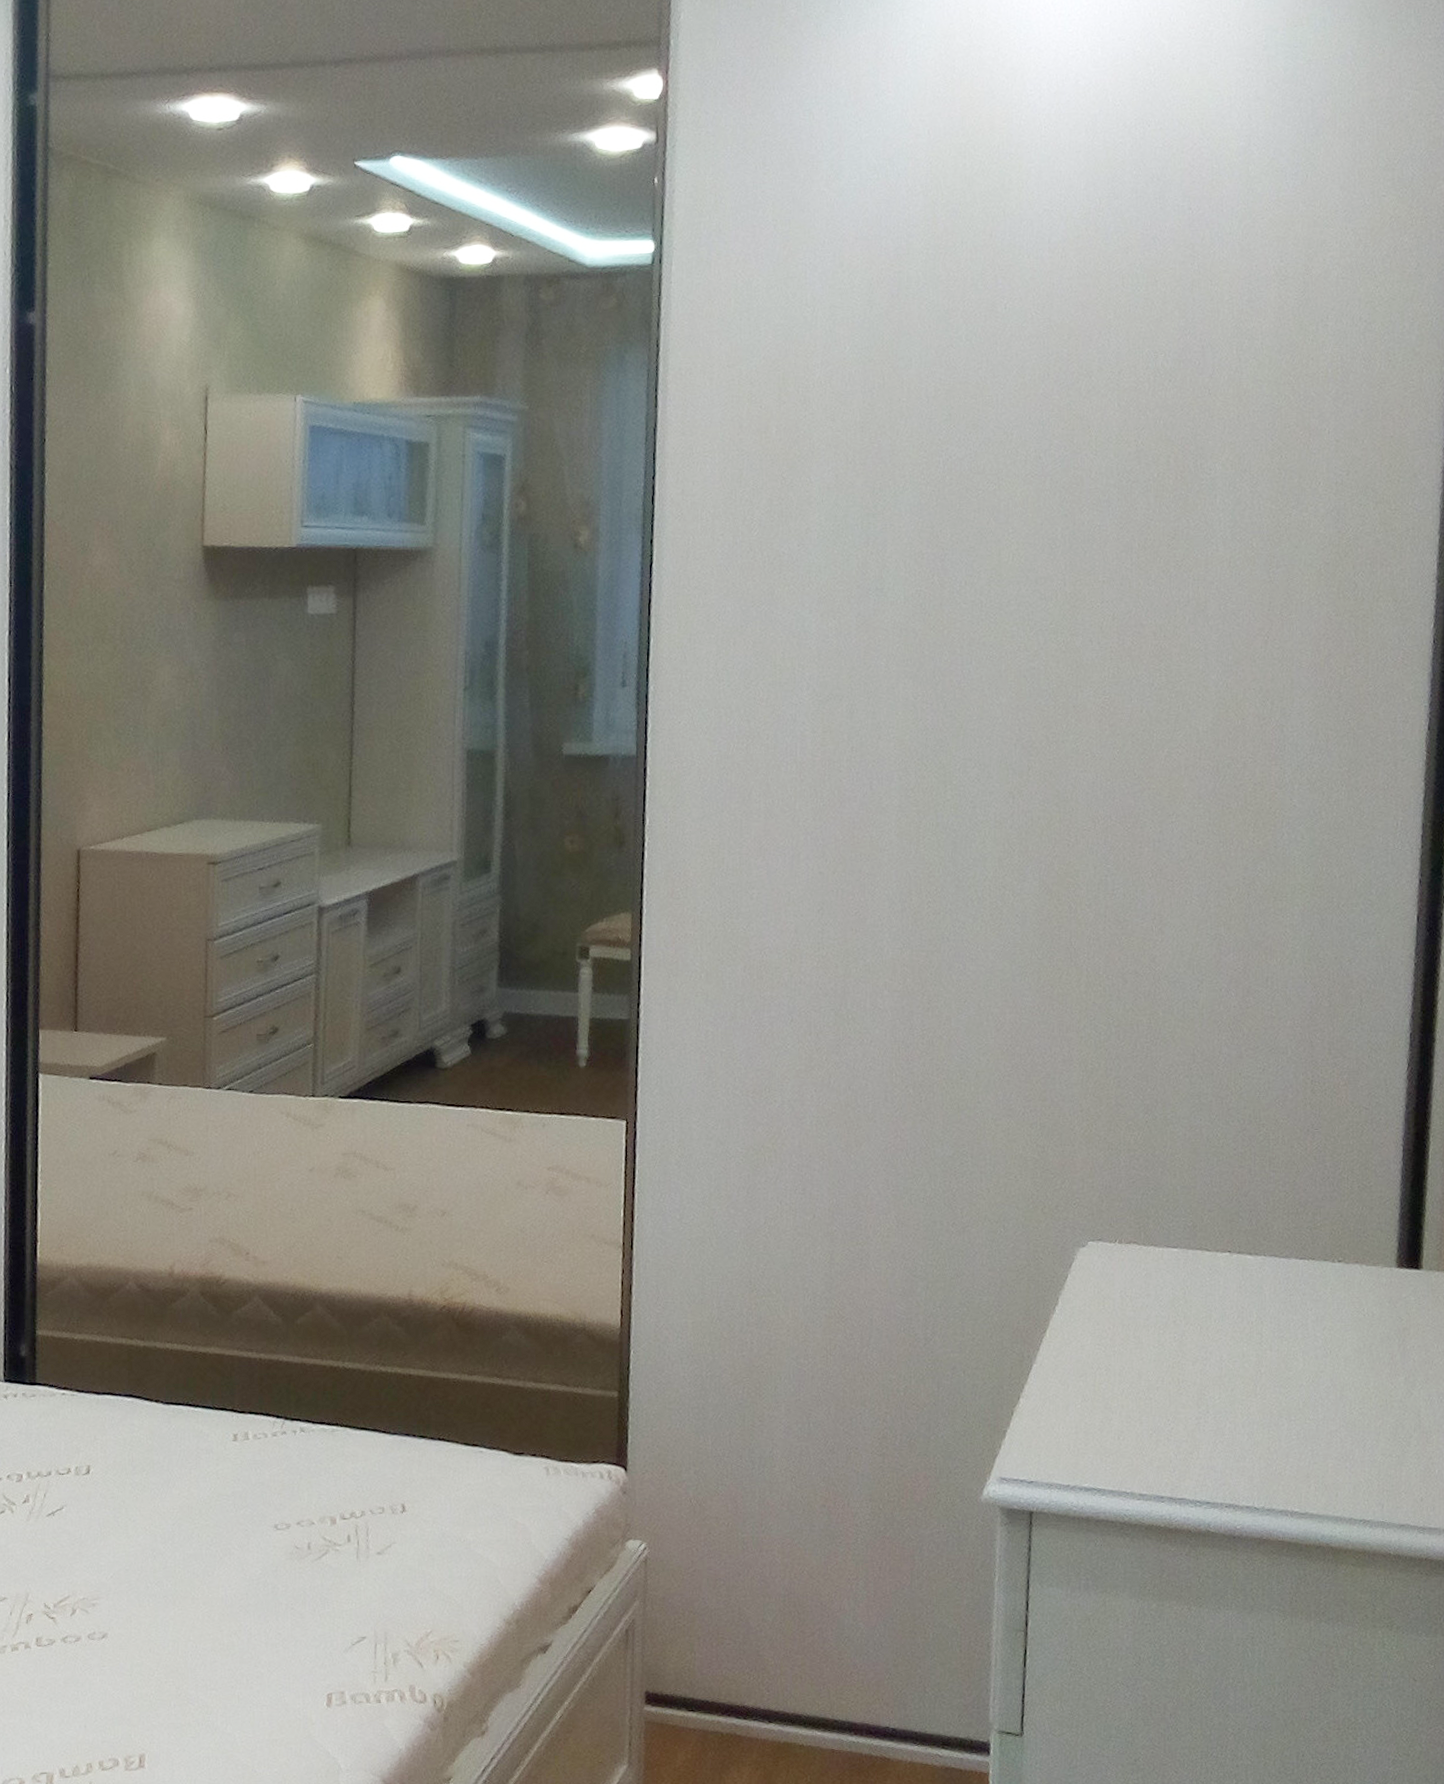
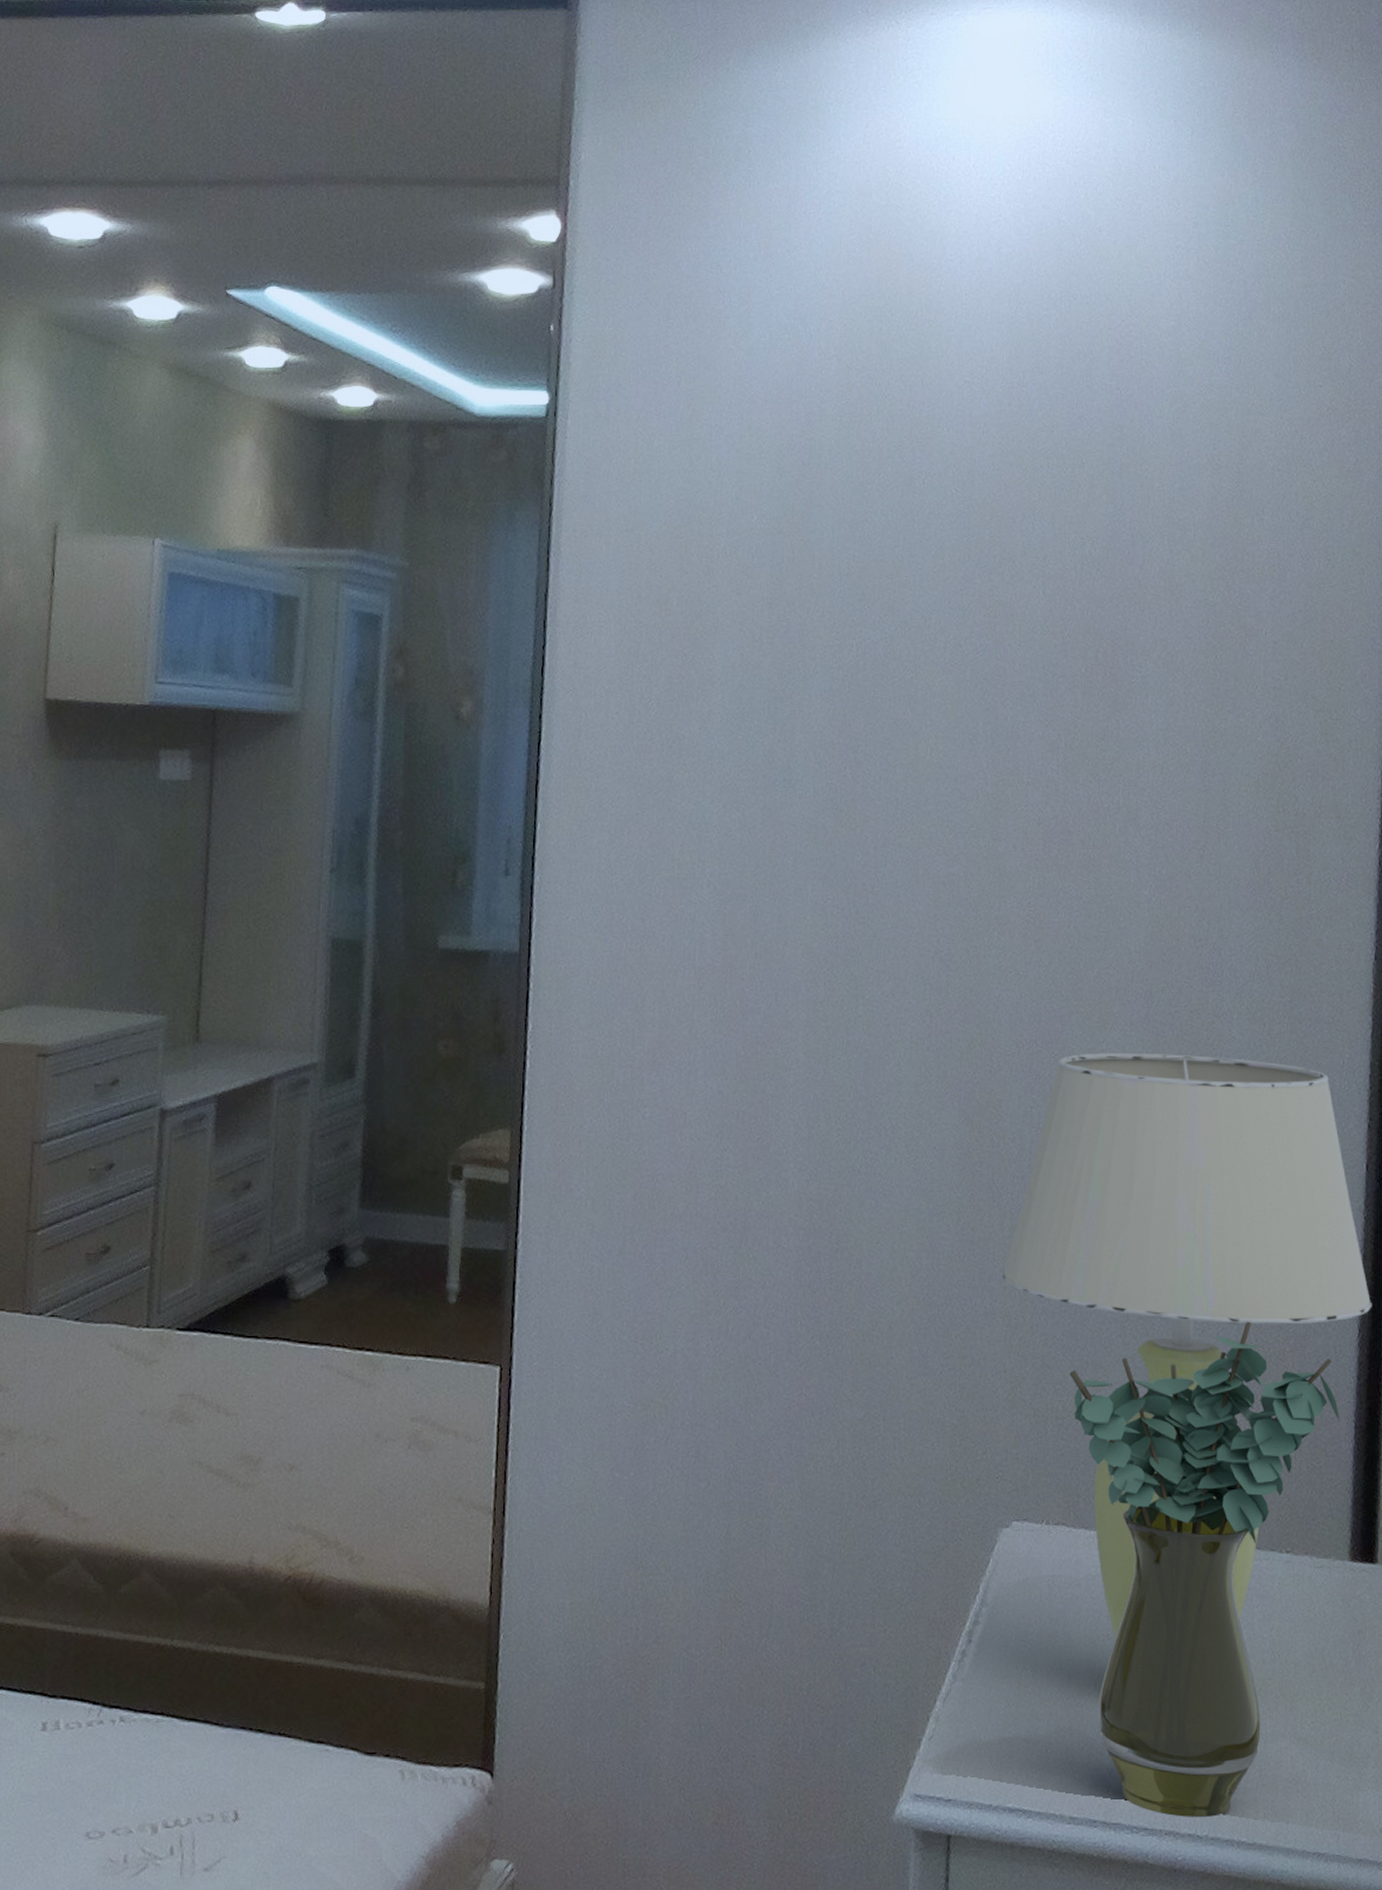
table lamp: none [1079,823,1421,1342] -> present [1002,1052,1372,1641]
vase: none [1141,1060,1389,1493] -> present [1069,1321,1339,1818]

